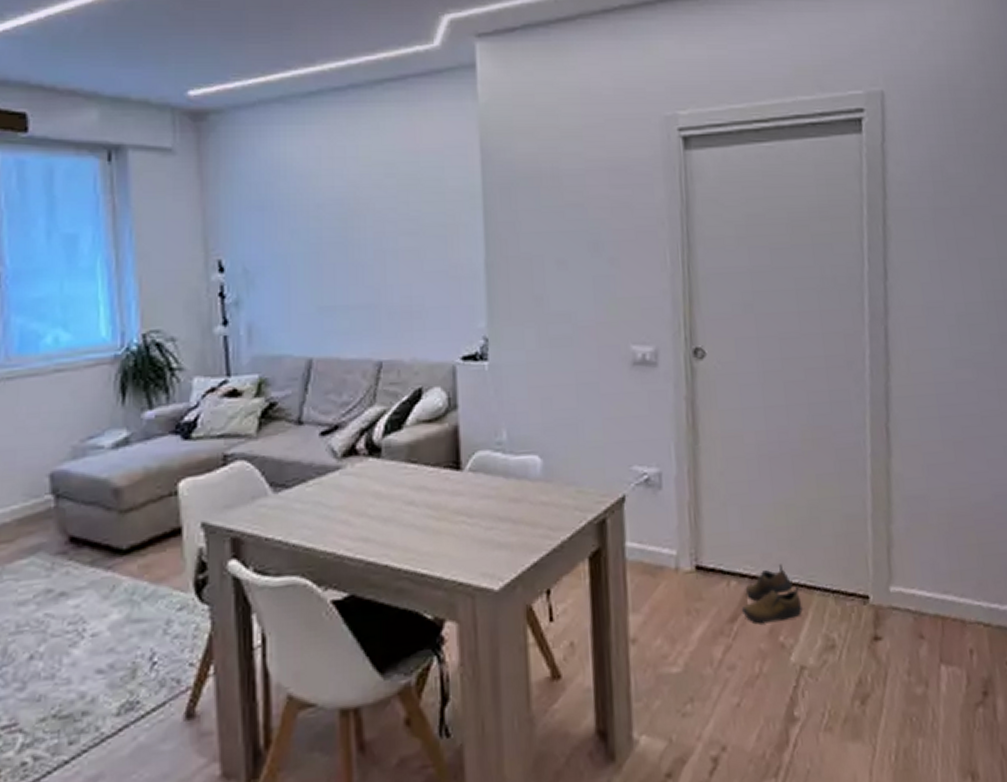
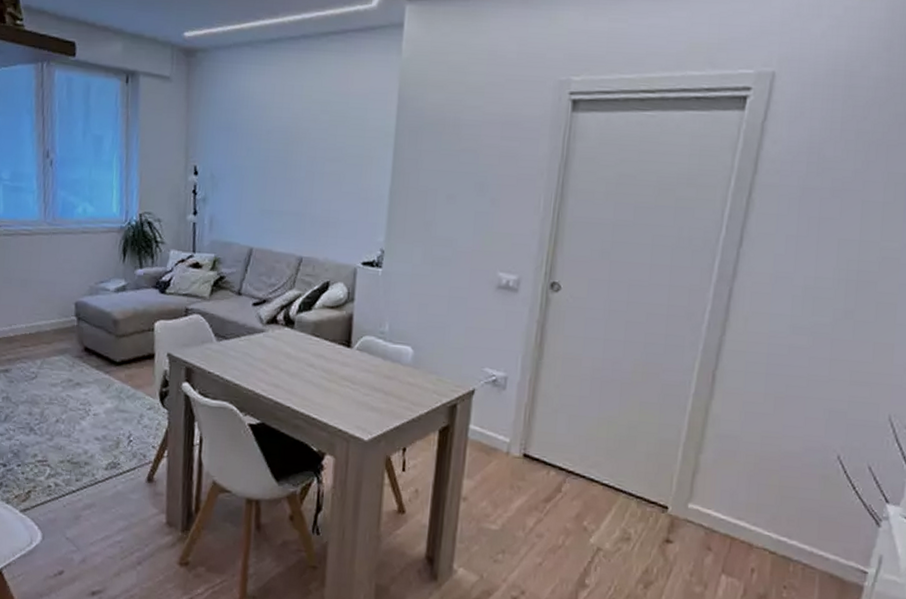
shoe: present [741,564,803,623] -> none [555,466,608,510]

